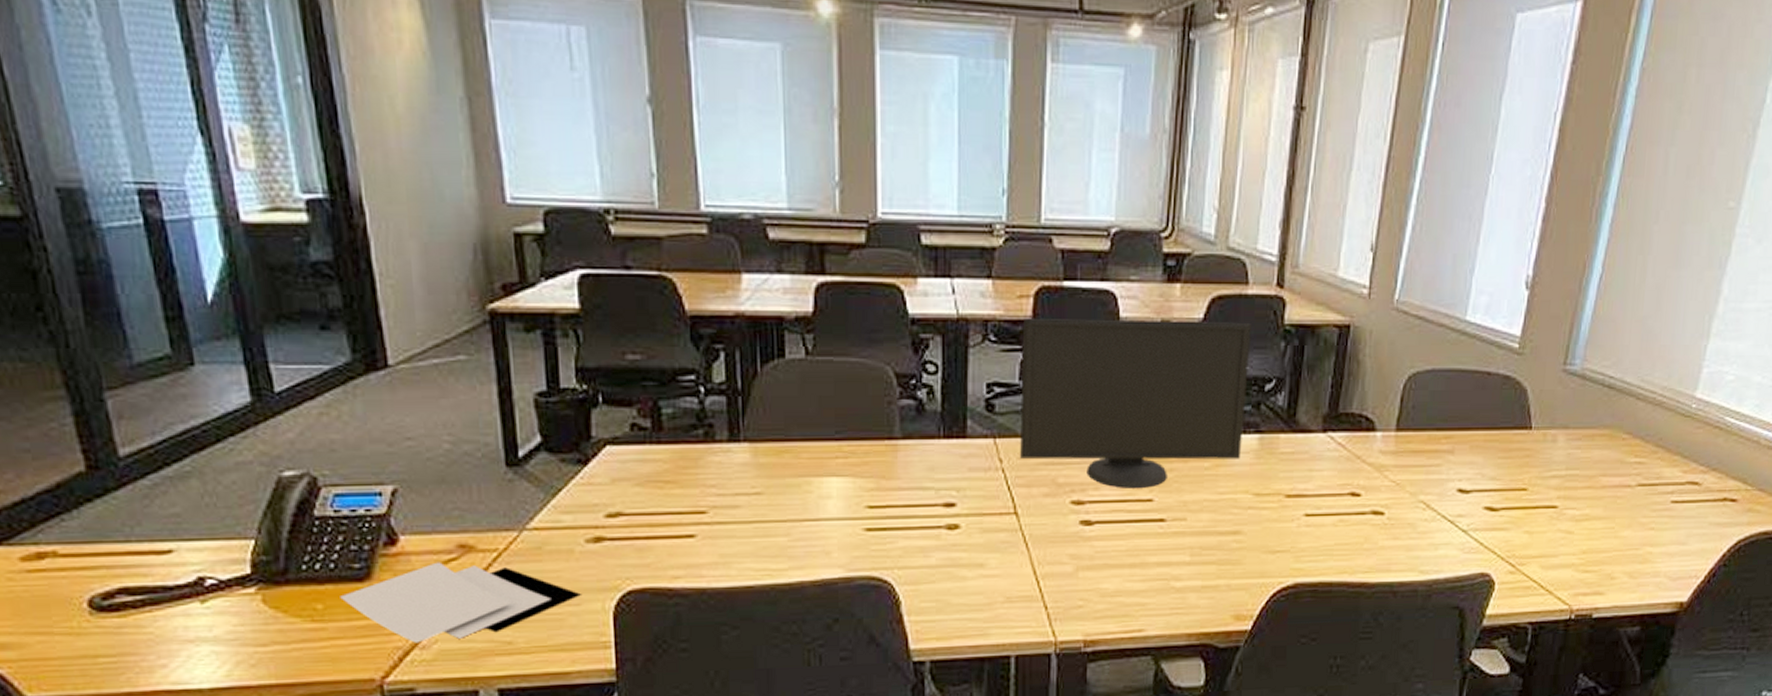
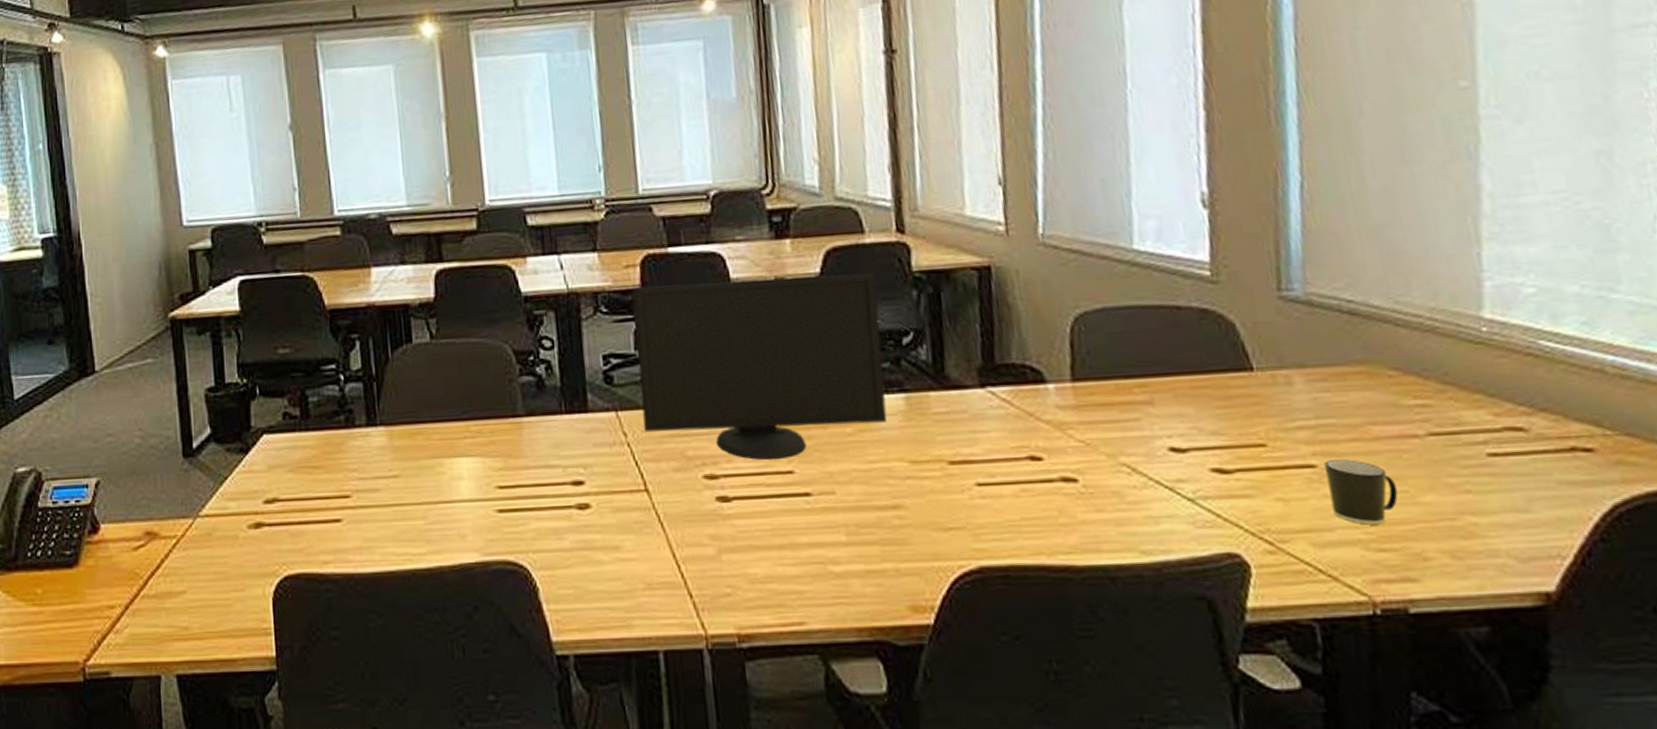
papers: present [340,562,582,643] -> none [55,548,246,627]
mug: none [1561,502,1608,553] -> present [1324,459,1399,525]

